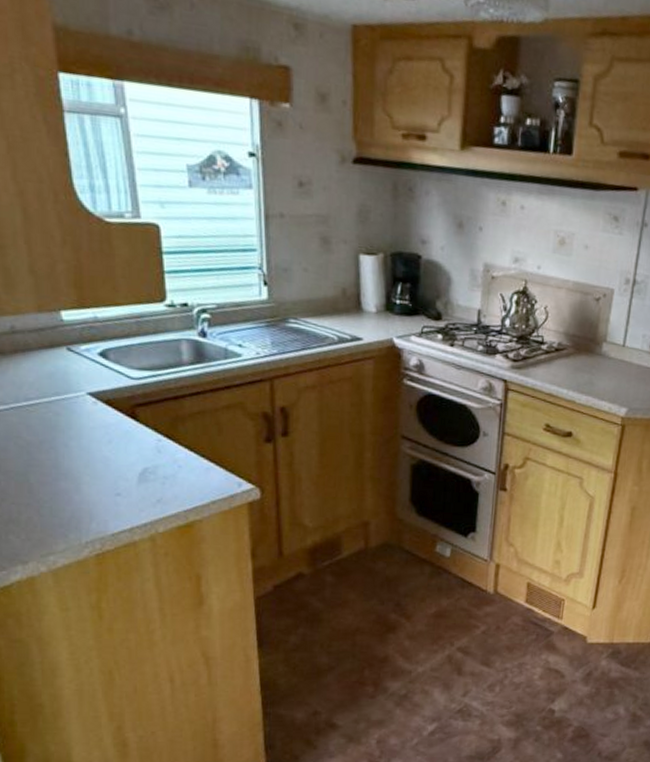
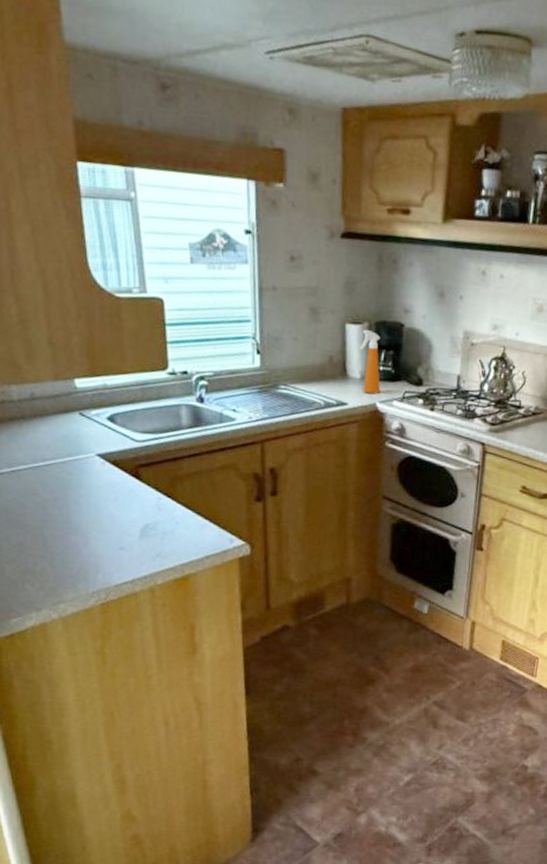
spray bottle: none [375,260,397,329] -> present [360,329,381,395]

